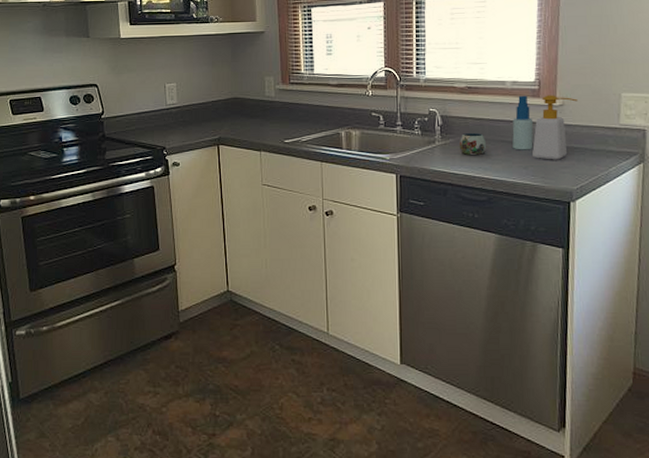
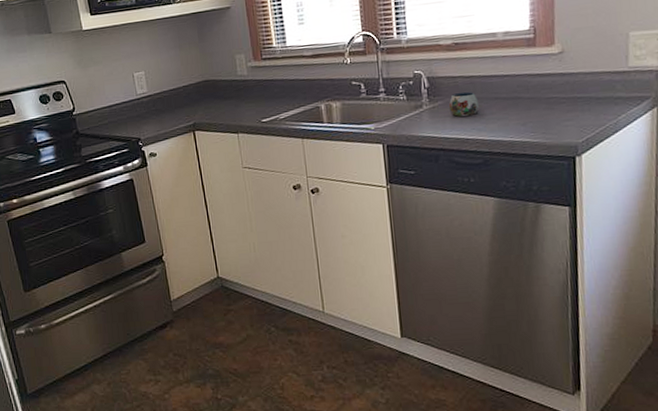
spray bottle: present [512,95,534,150] -> none [507,45,531,106]
soap bottle: present [532,95,578,160] -> none [530,42,579,114]

